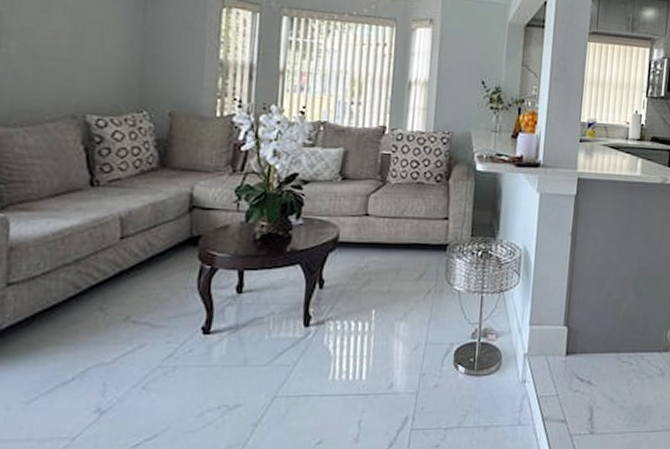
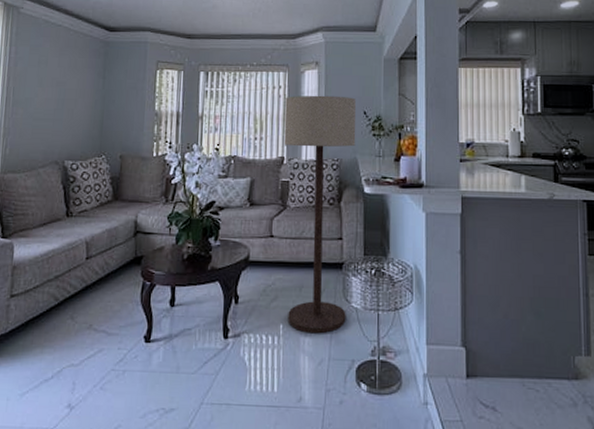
floor lamp: none [381,56,474,318] -> present [284,95,356,334]

